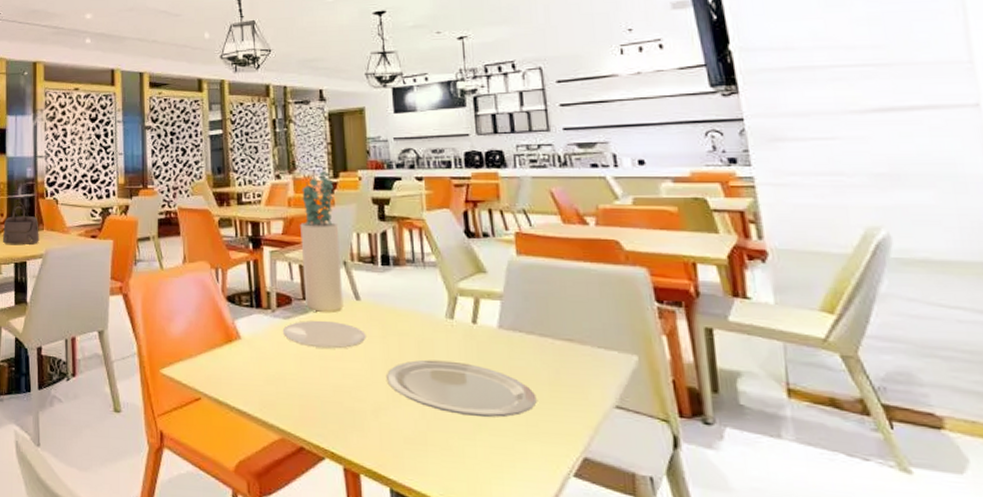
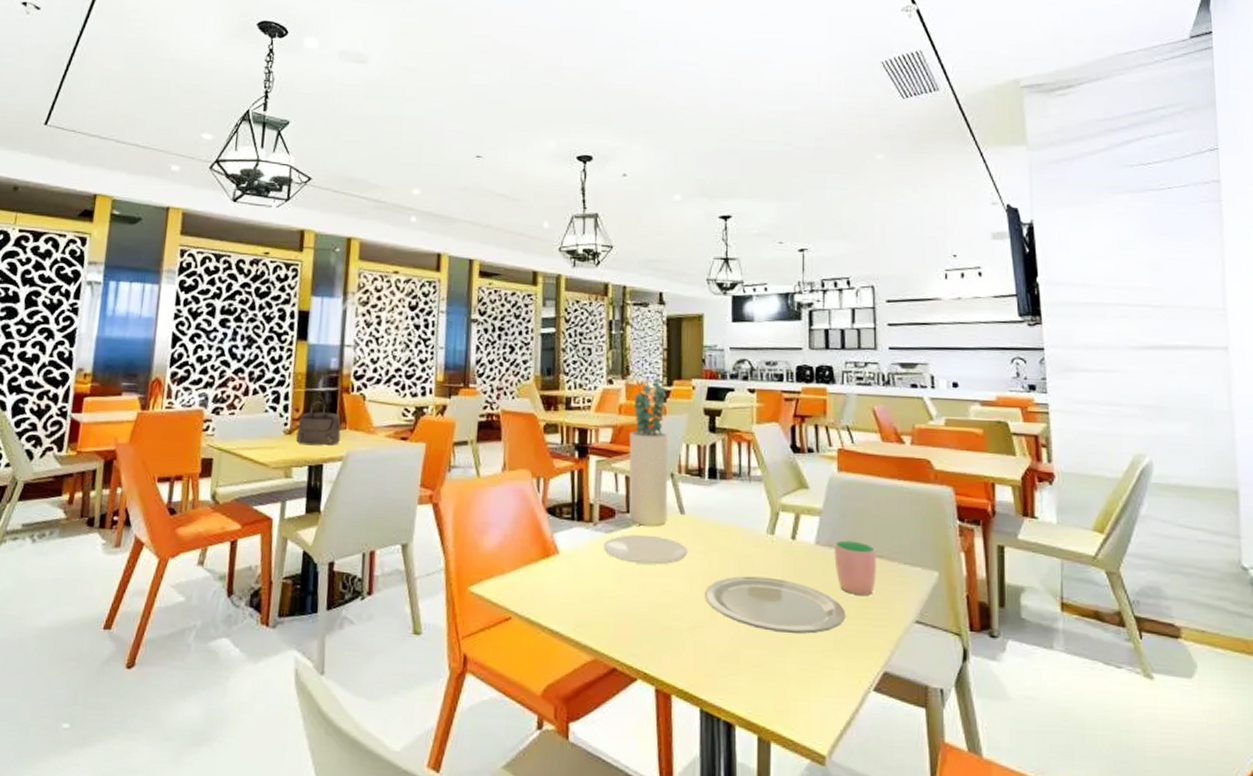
cup: none [519,323,568,379] -> present [834,540,876,595]

